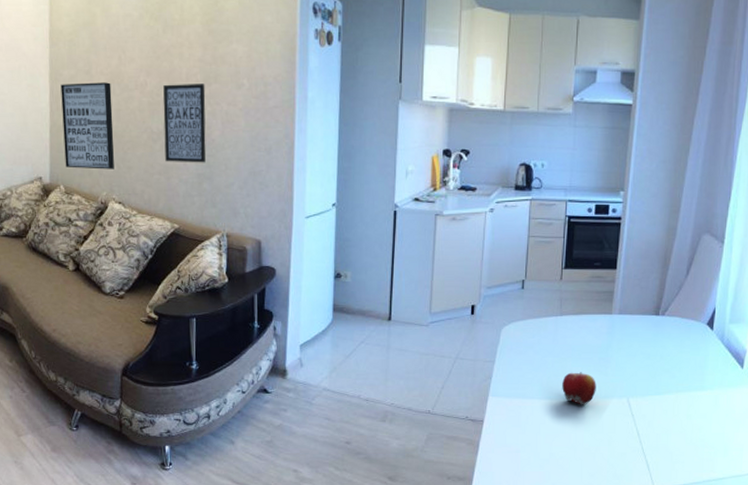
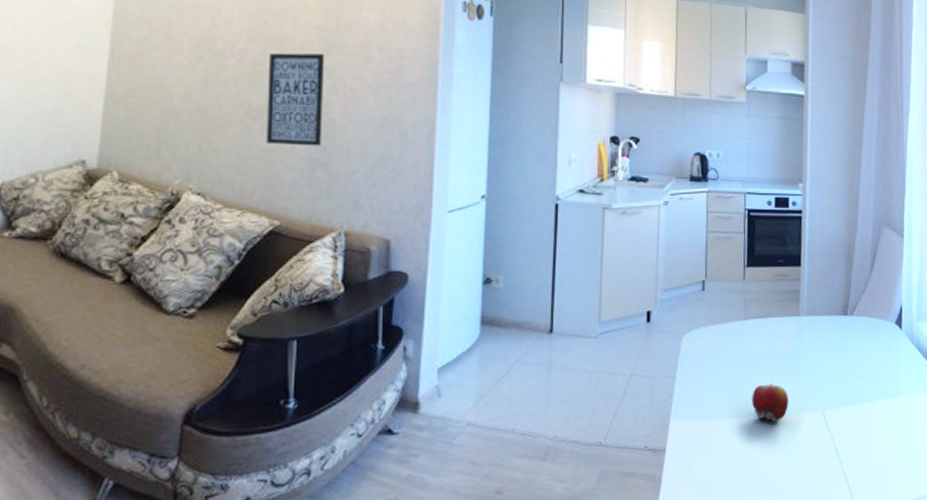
wall art: present [60,82,114,170] -> none [123,45,198,152]

